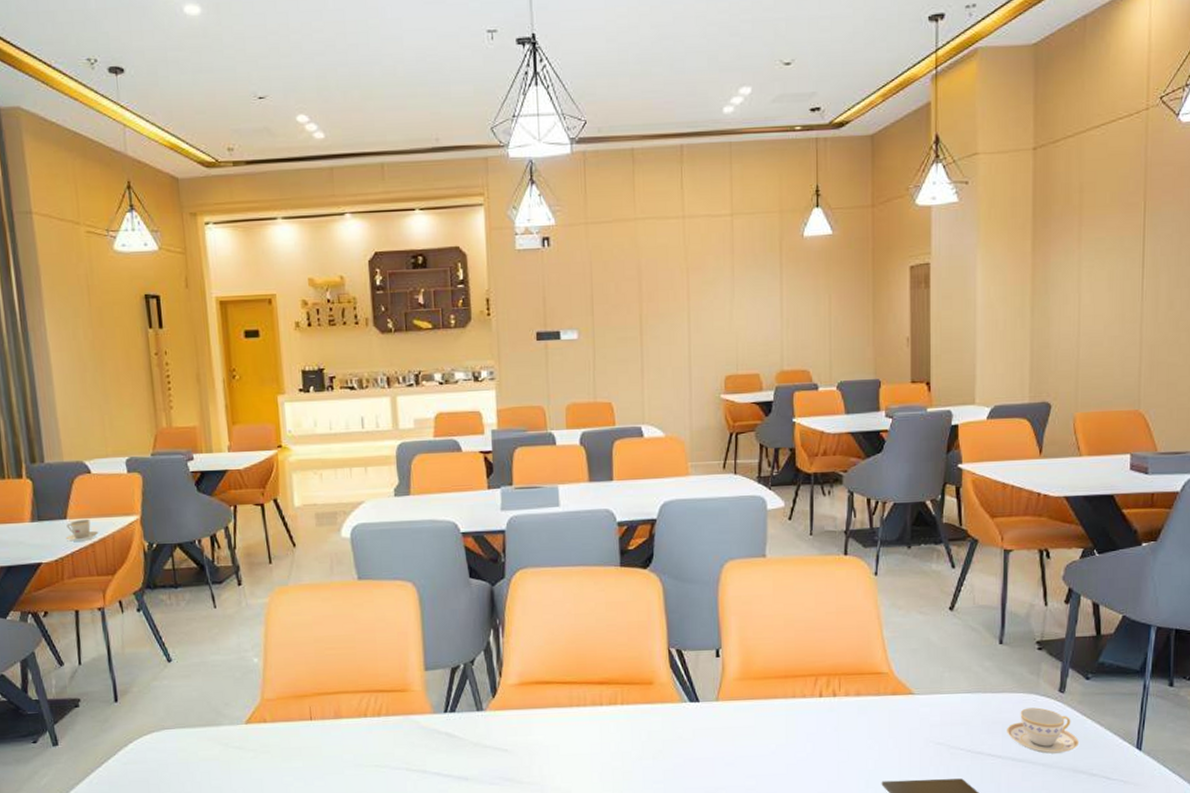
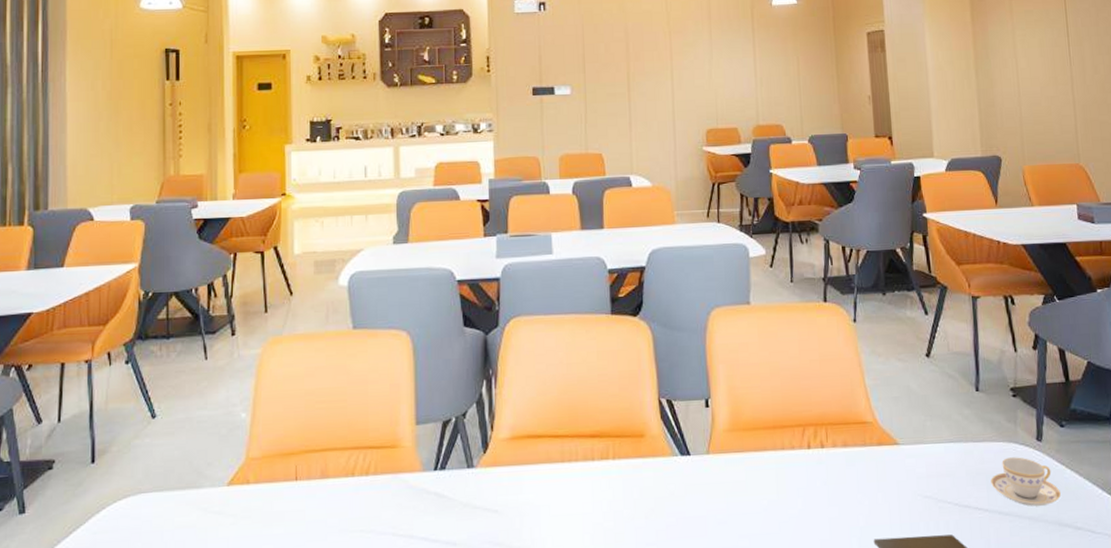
teacup: present [65,518,98,542] -> none [60,266,94,290]

